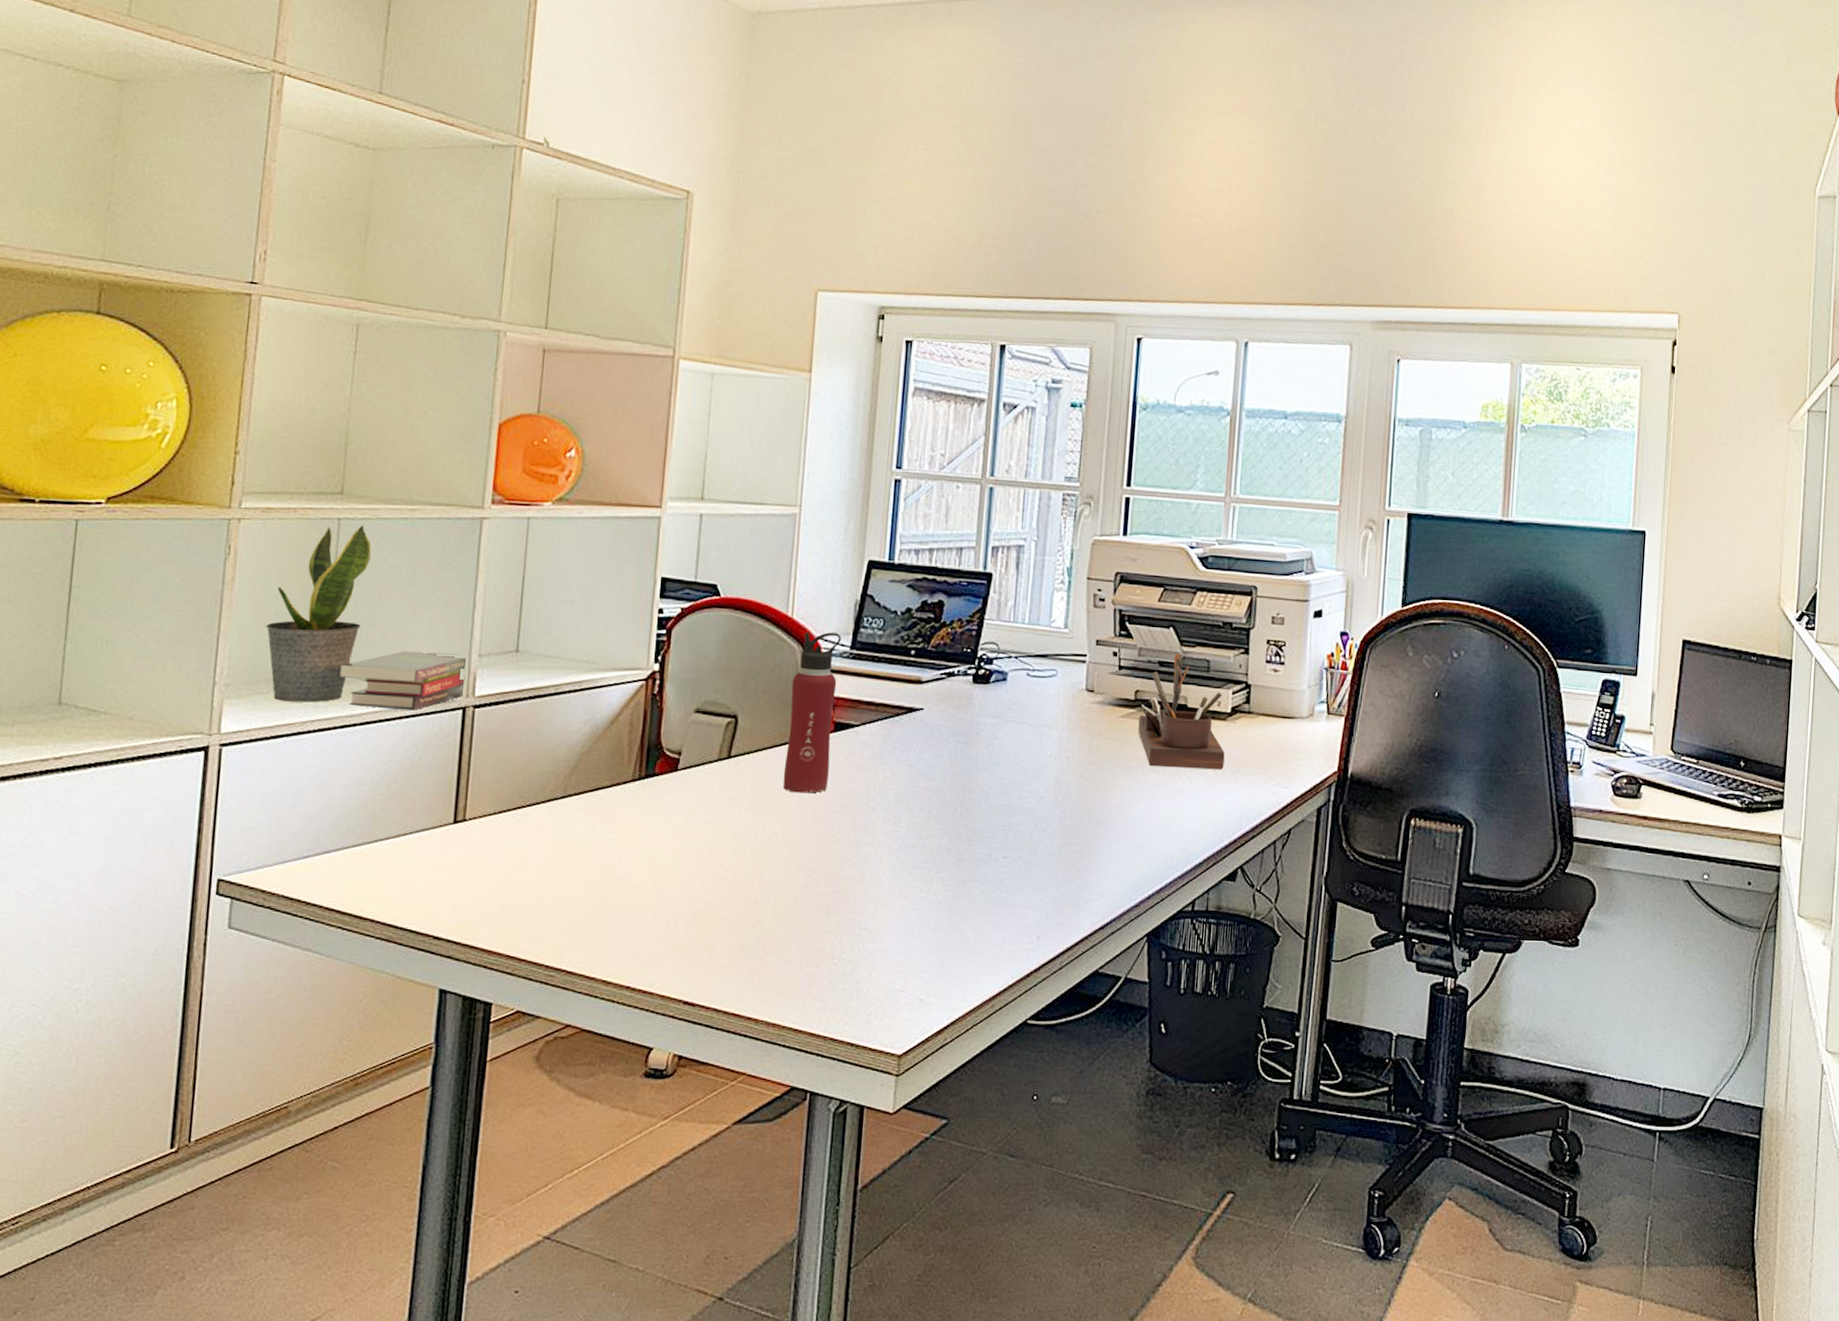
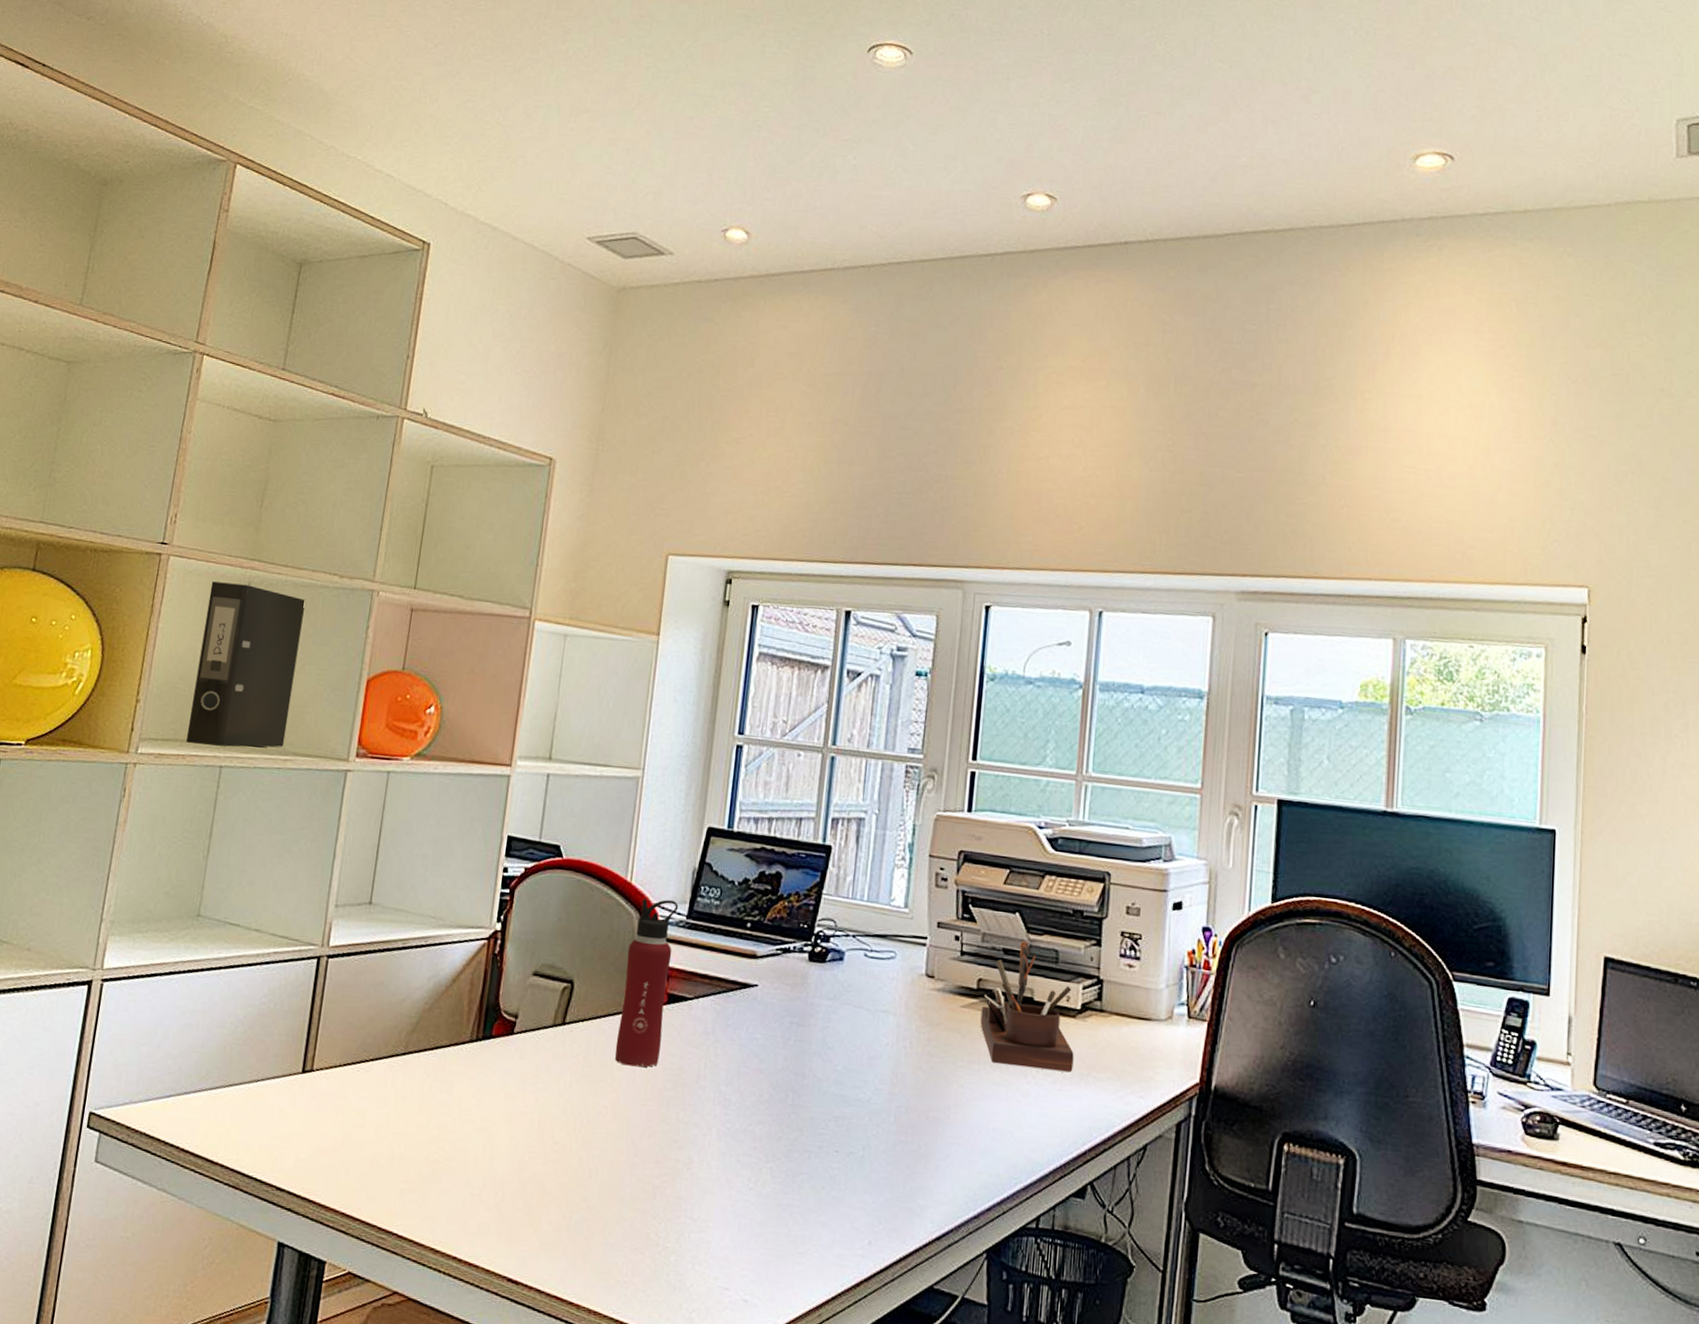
potted plant: present [265,524,372,703] -> none [149,773,247,944]
binder: none [296,323,424,499] -> present [185,581,306,748]
books: present [340,651,466,710] -> none [210,897,323,957]

